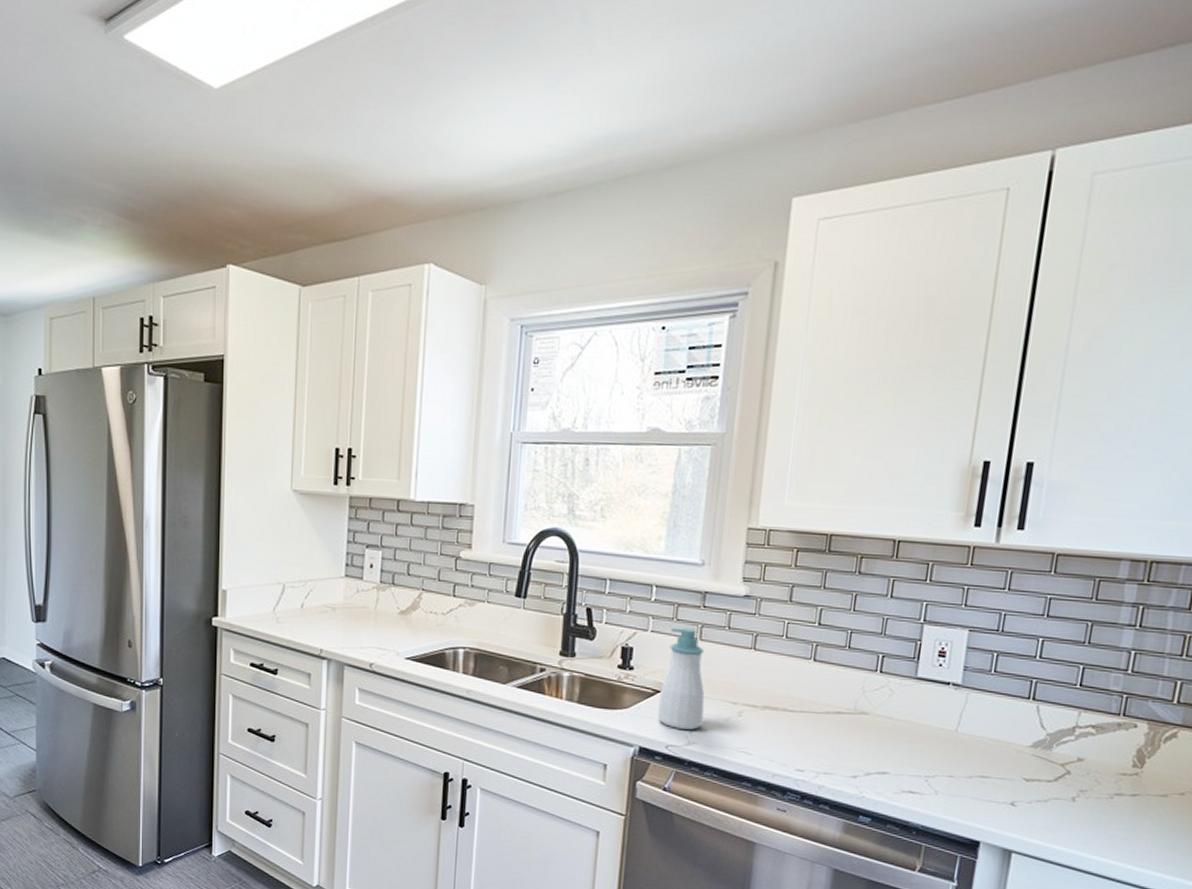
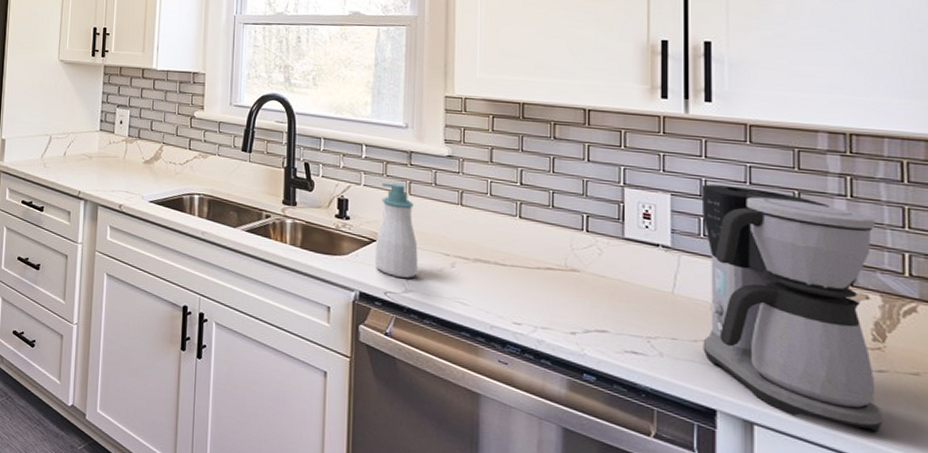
coffee maker: none [976,618,1158,852] -> present [701,184,883,433]

